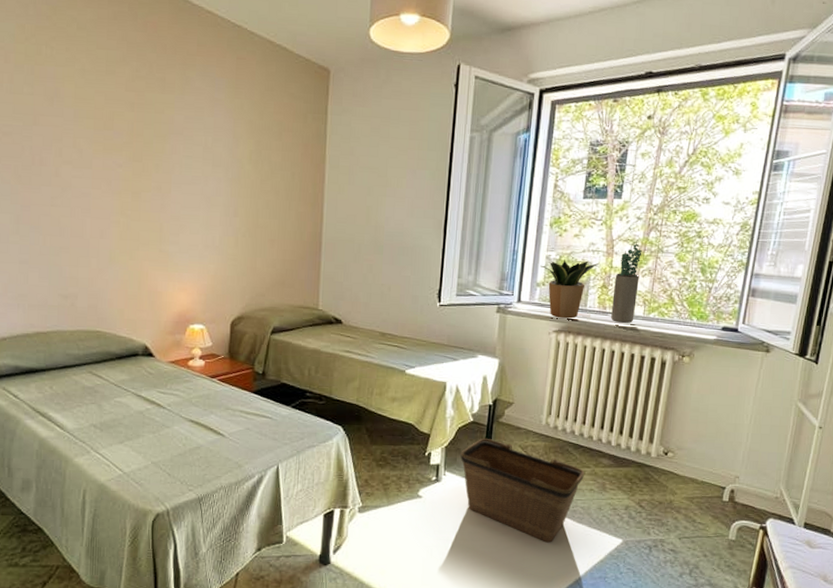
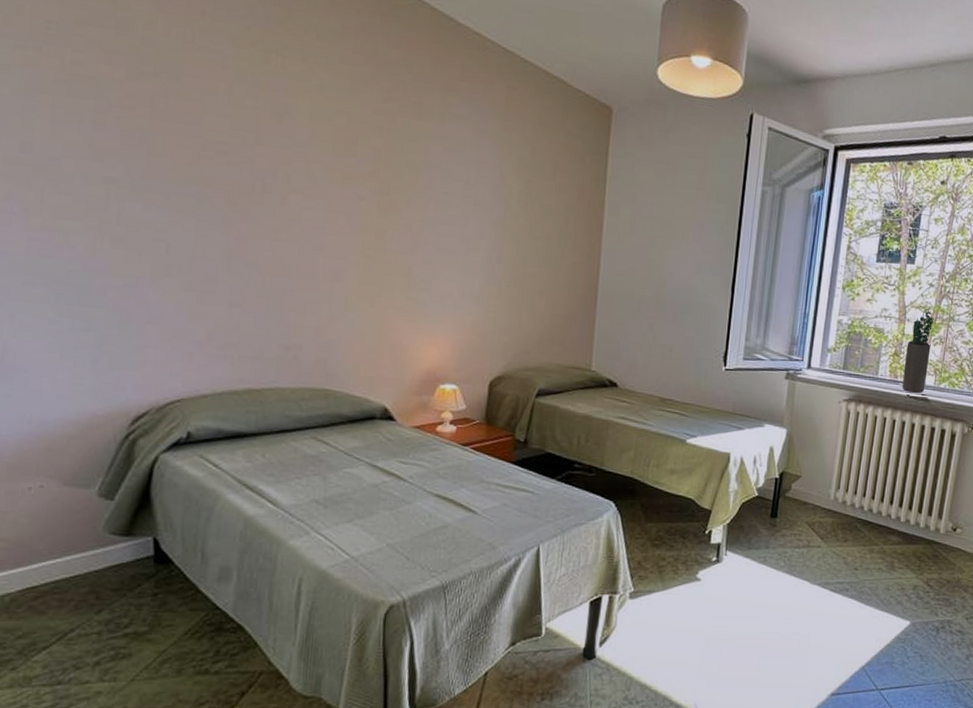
bicycle basket: present [460,438,584,543] -> none [743,514,873,627]
potted plant: present [540,259,600,319] -> none [831,324,892,387]

